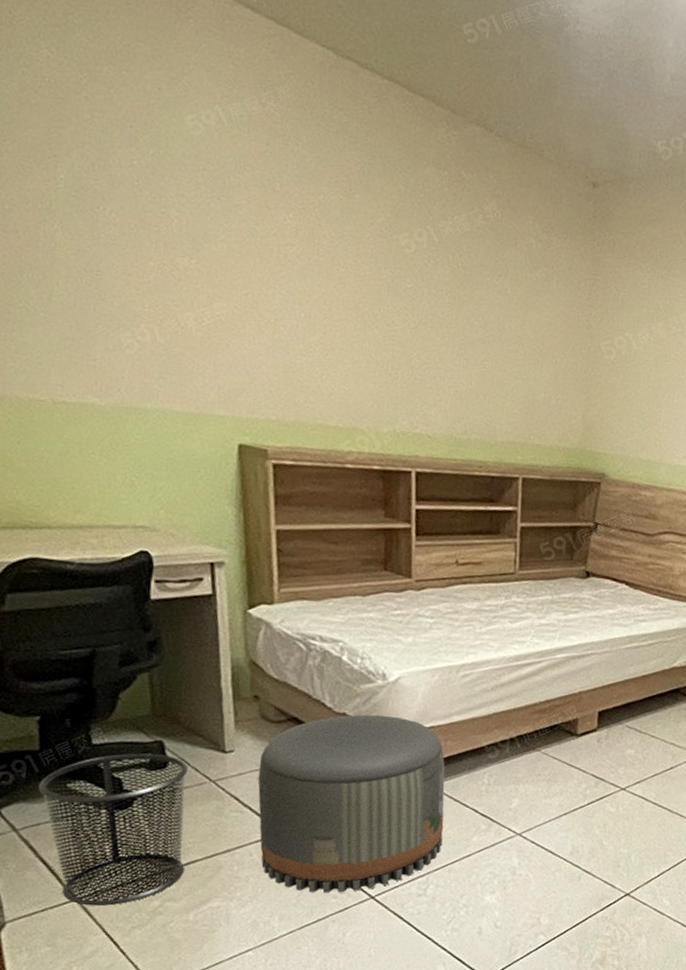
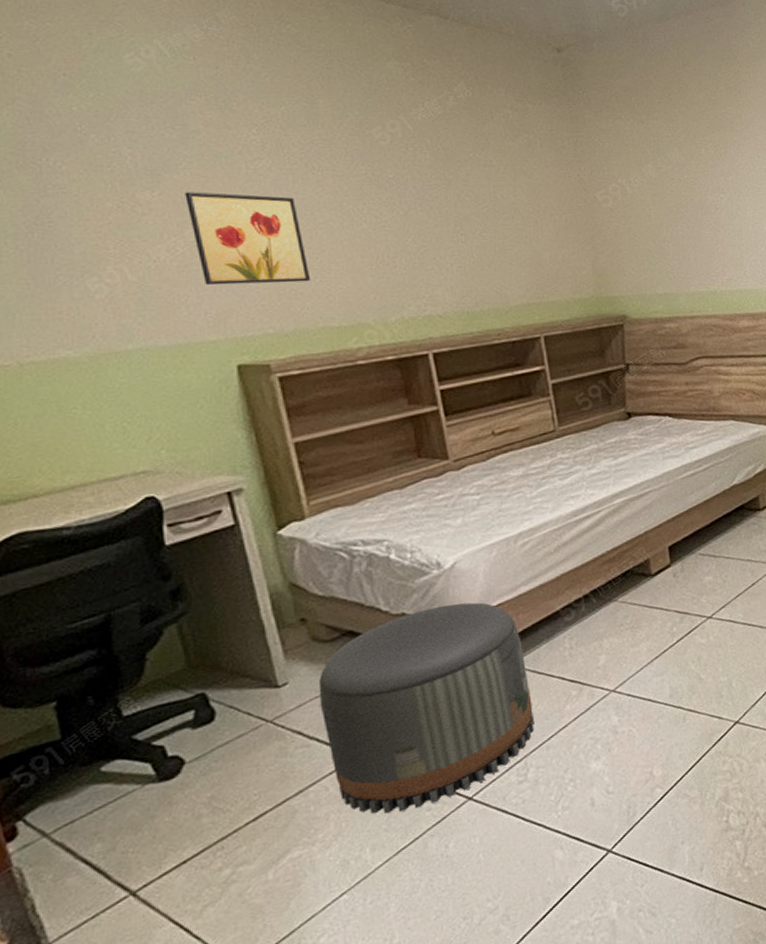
waste bin: present [39,753,189,907] -> none [67,706,253,899]
wall art: none [218,265,318,377] -> present [185,192,311,285]

